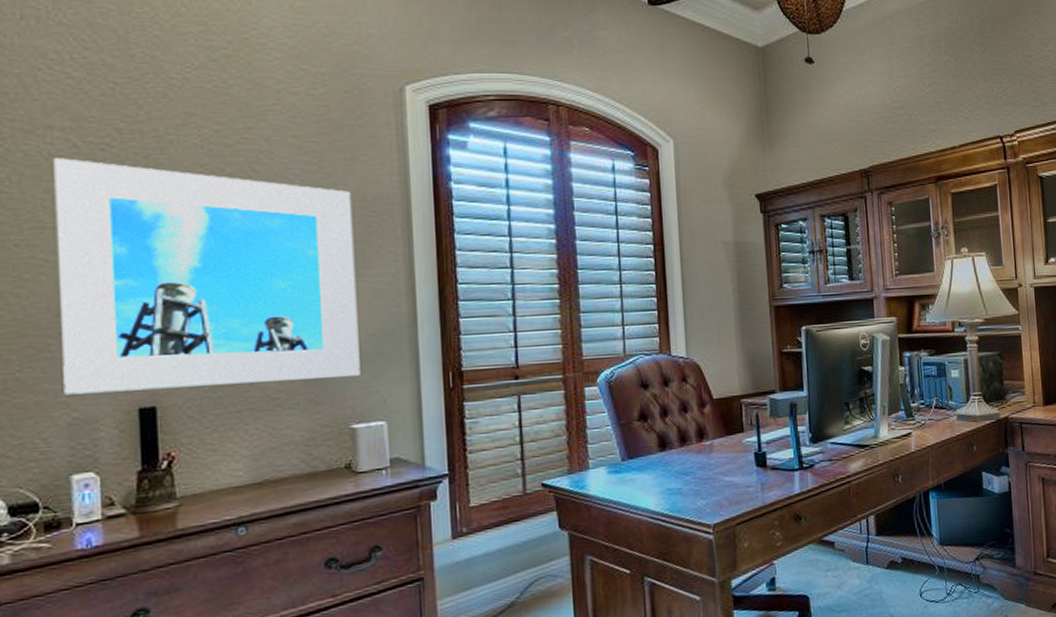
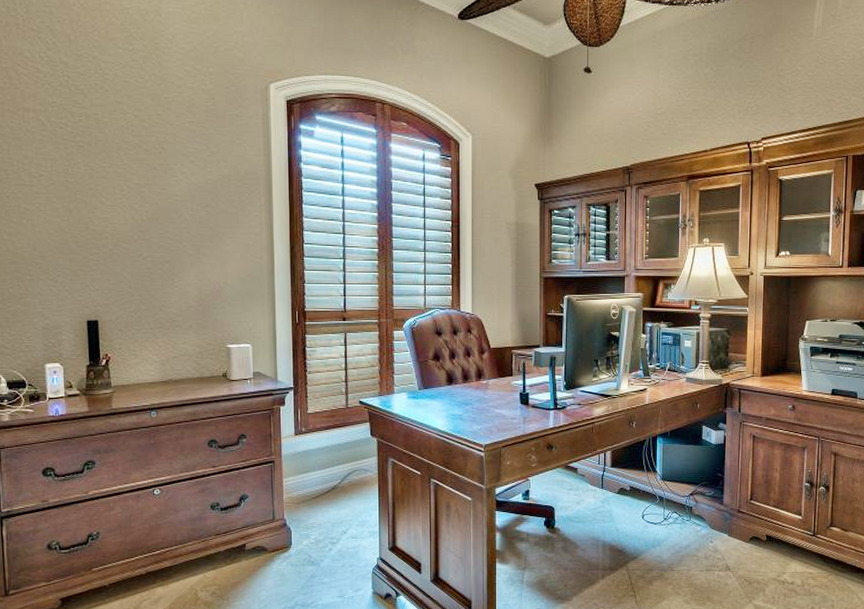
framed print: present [53,158,360,395] -> none [29,133,234,309]

